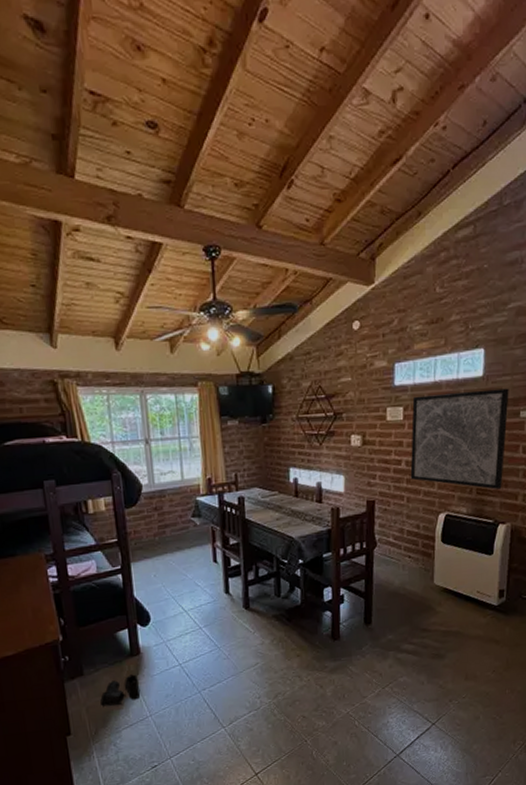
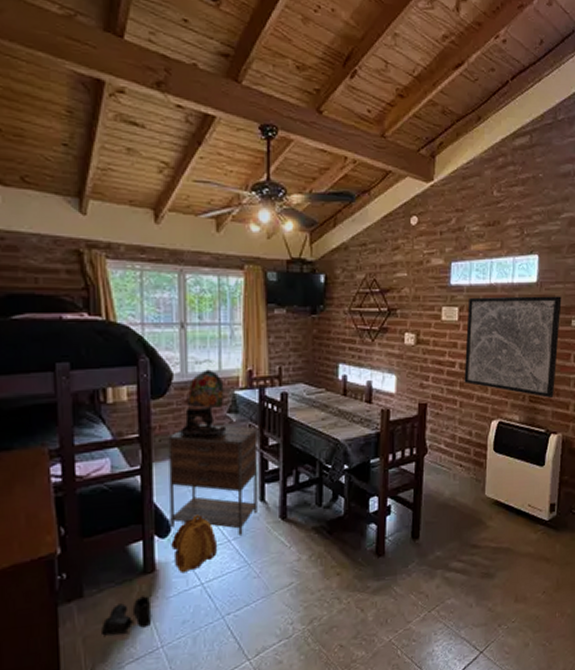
nightstand: none [142,528,224,623] -> present [168,424,258,535]
table lamp: none [150,479,192,539] -> present [178,369,227,436]
backpack: none [151,606,192,656] -> present [171,514,218,574]

